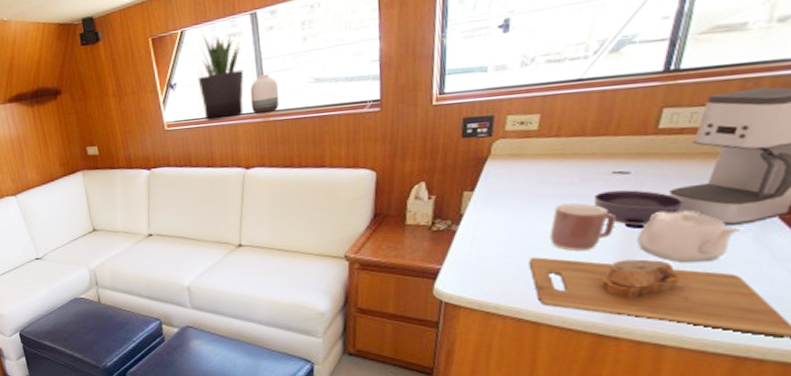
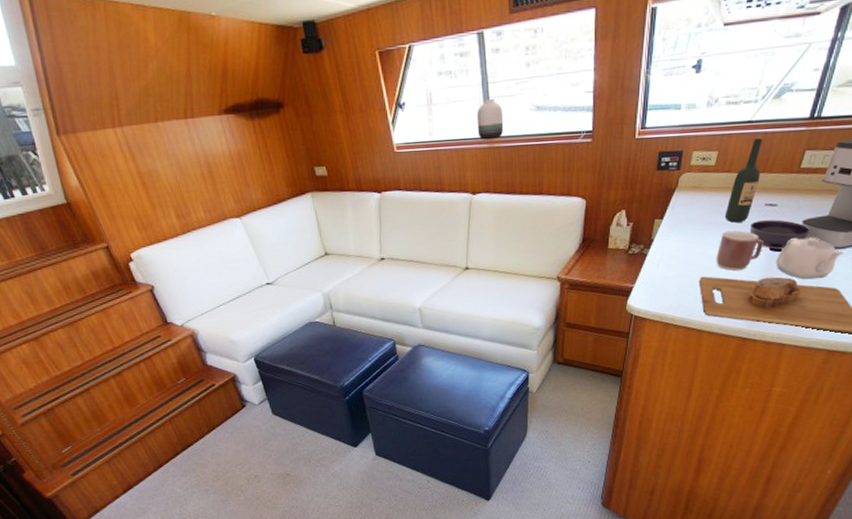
planter: present [198,34,244,121] -> none [426,51,471,145]
wine bottle: none [556,97,602,194] -> present [724,138,762,223]

